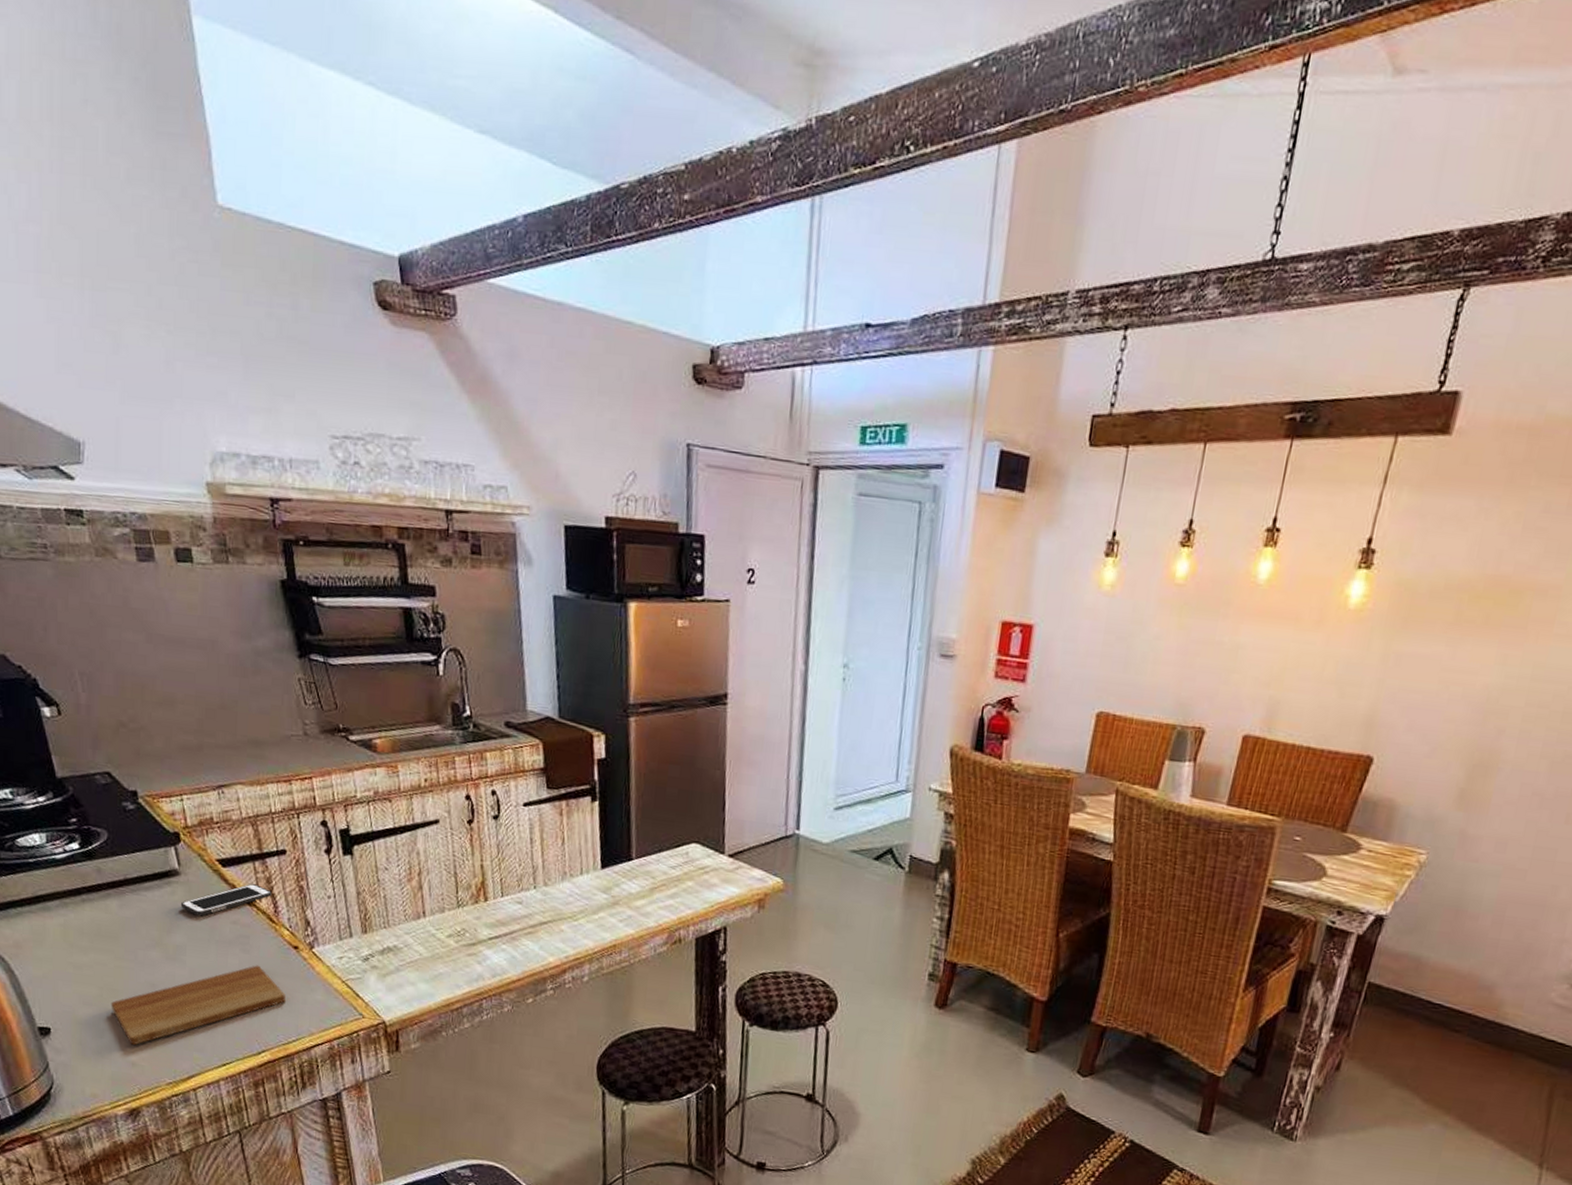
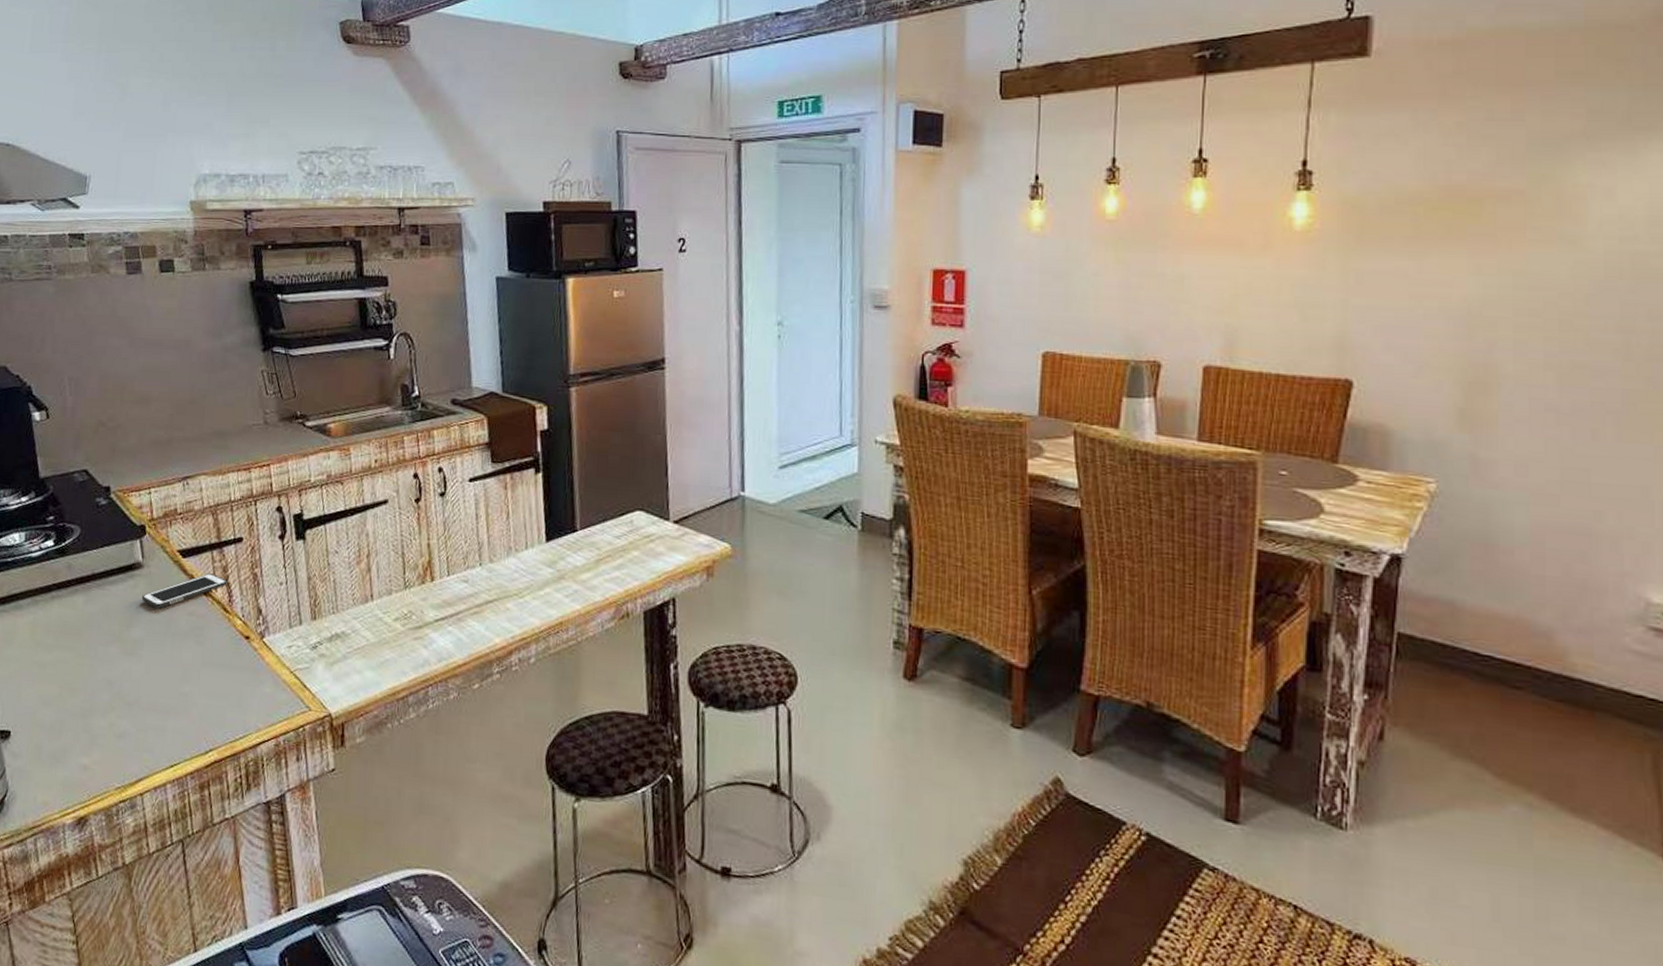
cutting board: present [110,965,287,1046] -> none [69,657,236,748]

